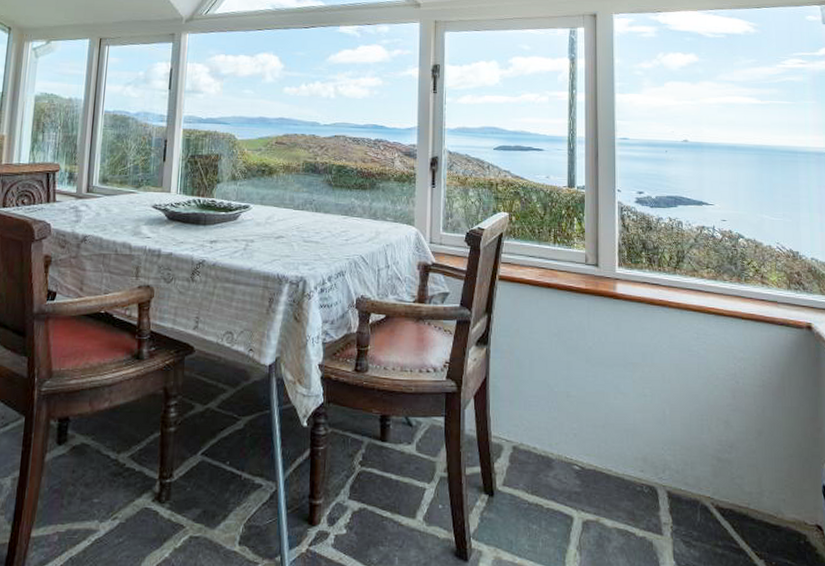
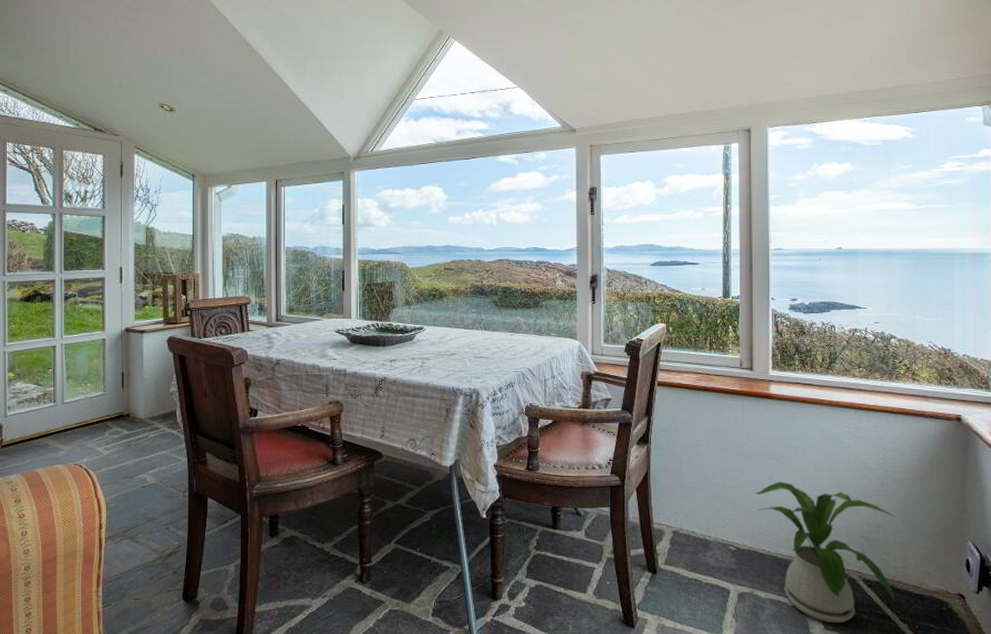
house plant: none [601,391,750,559] -> present [755,481,895,624]

